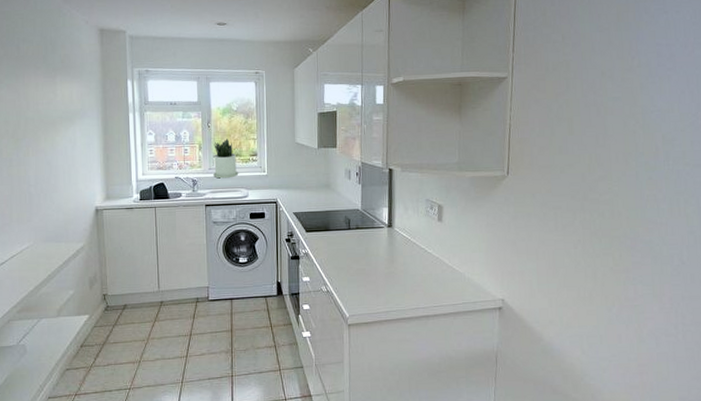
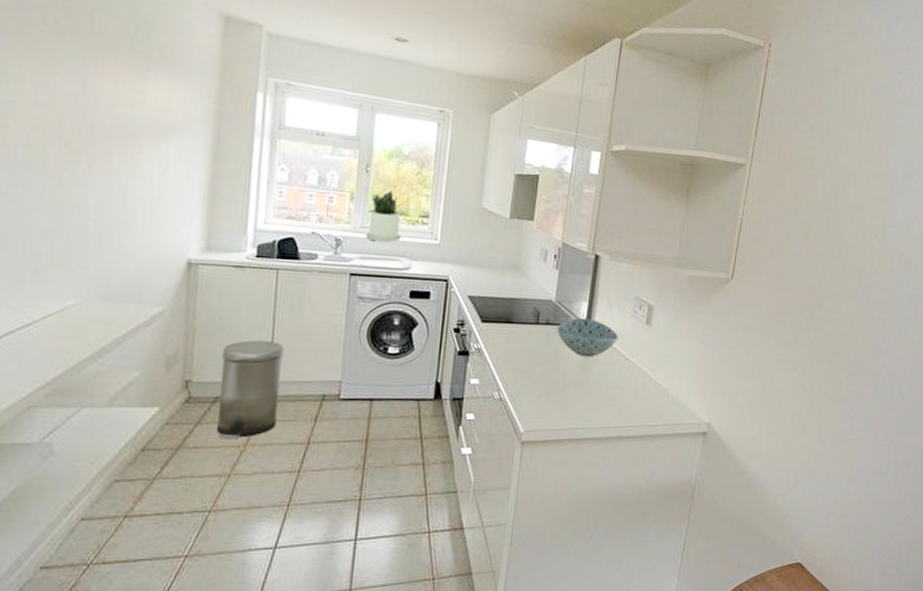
pedal bin: none [125,261,167,335] -> present [216,340,285,438]
bowl: none [365,220,416,252] -> present [557,317,619,357]

